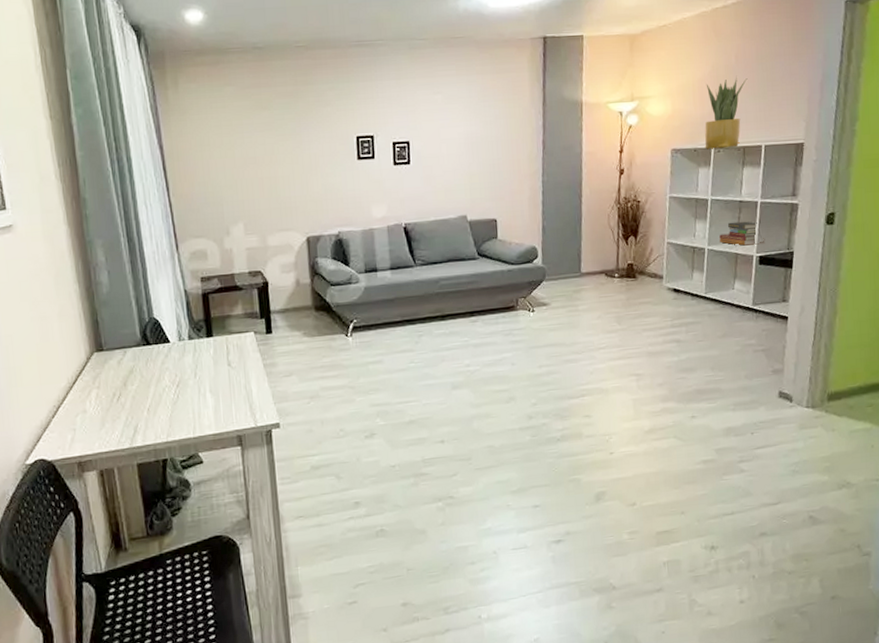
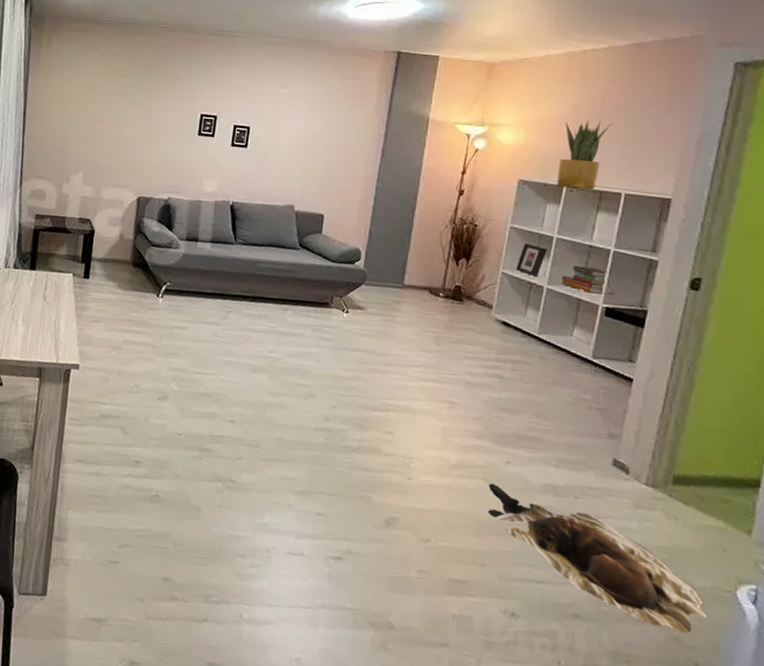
picture frame: none [679,210,704,240] -> present [516,243,547,276]
dog bed: none [679,439,863,525] -> present [487,483,707,634]

